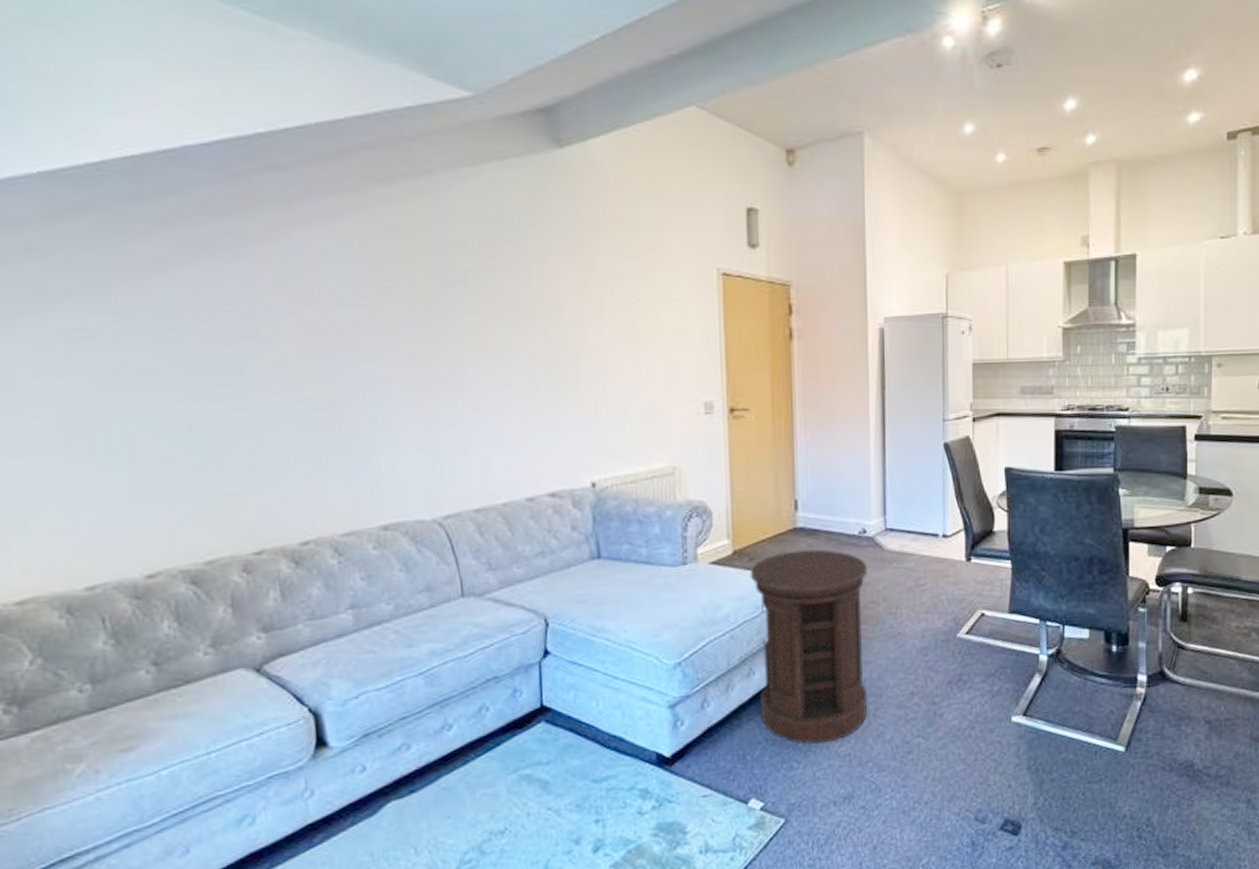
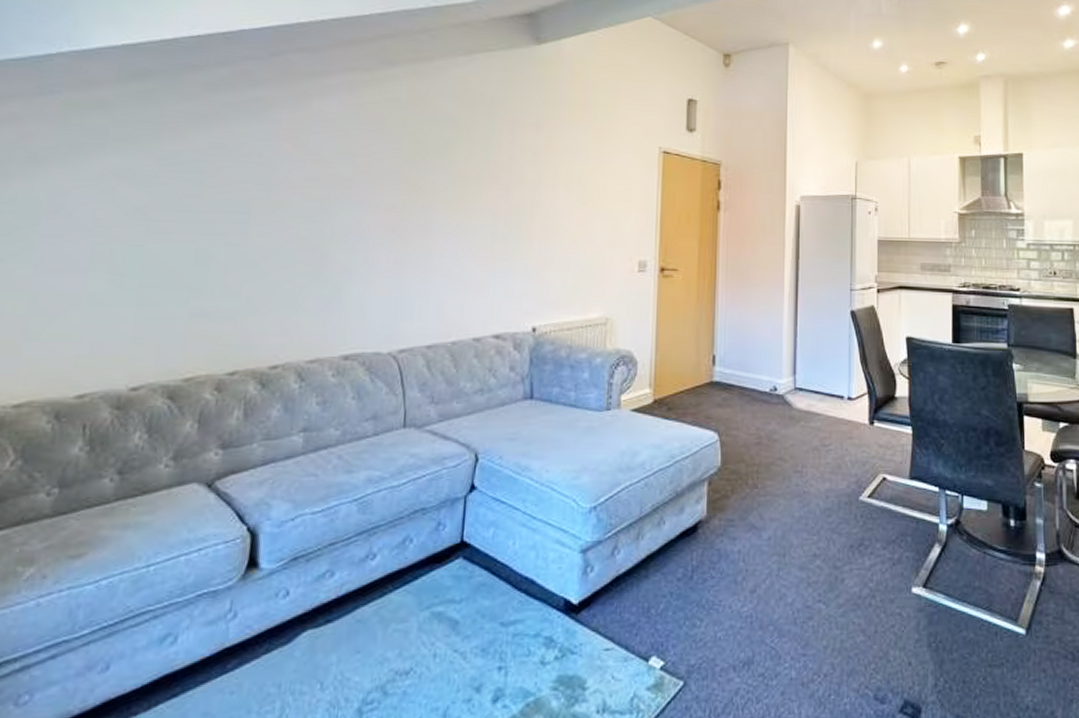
side table: present [749,549,868,745] -> none [667,403,777,602]

